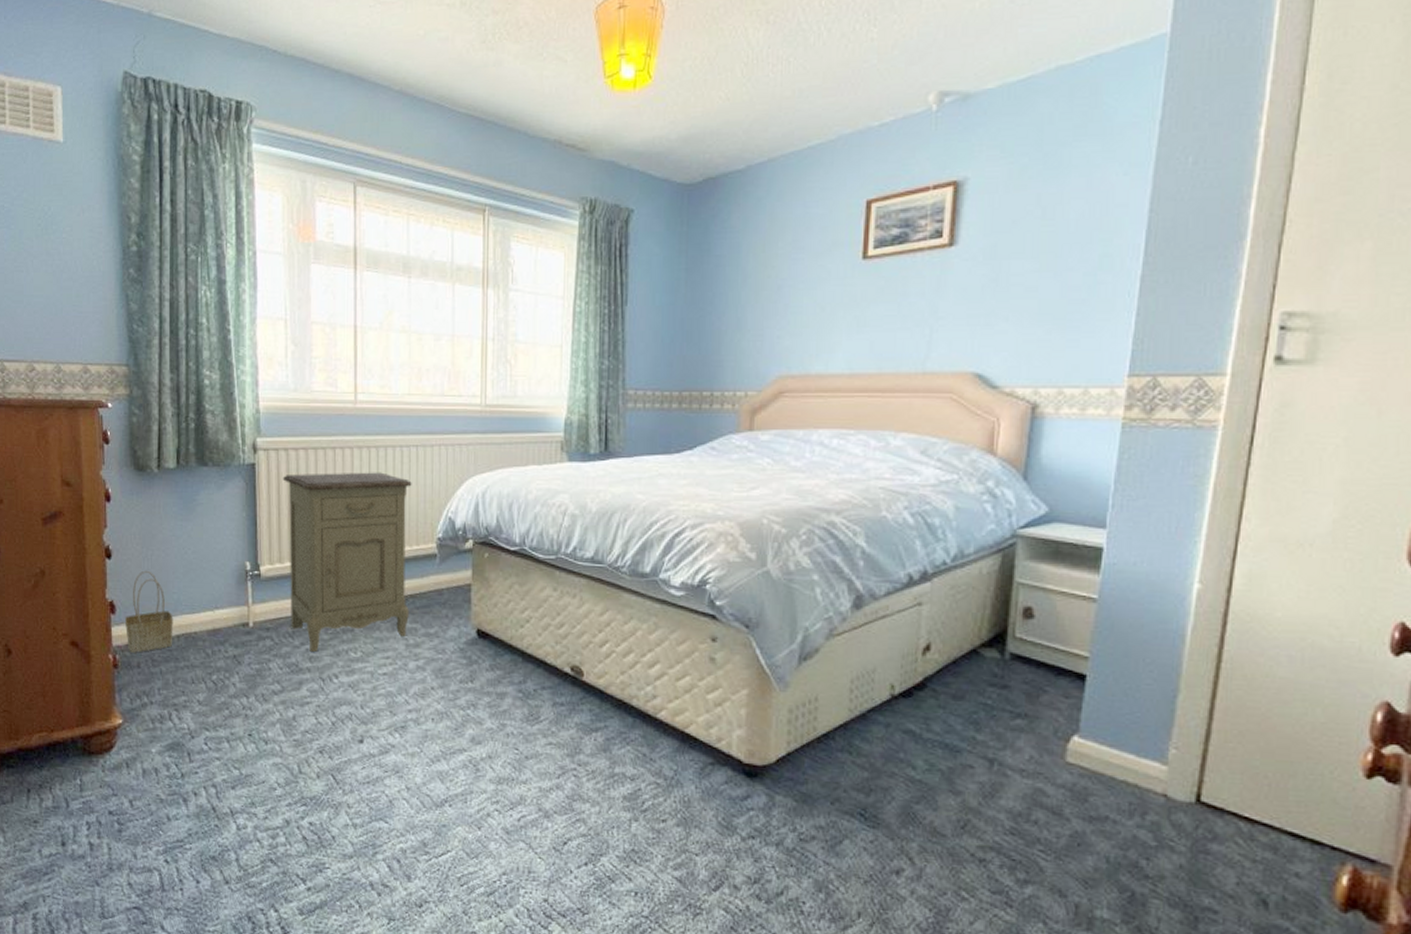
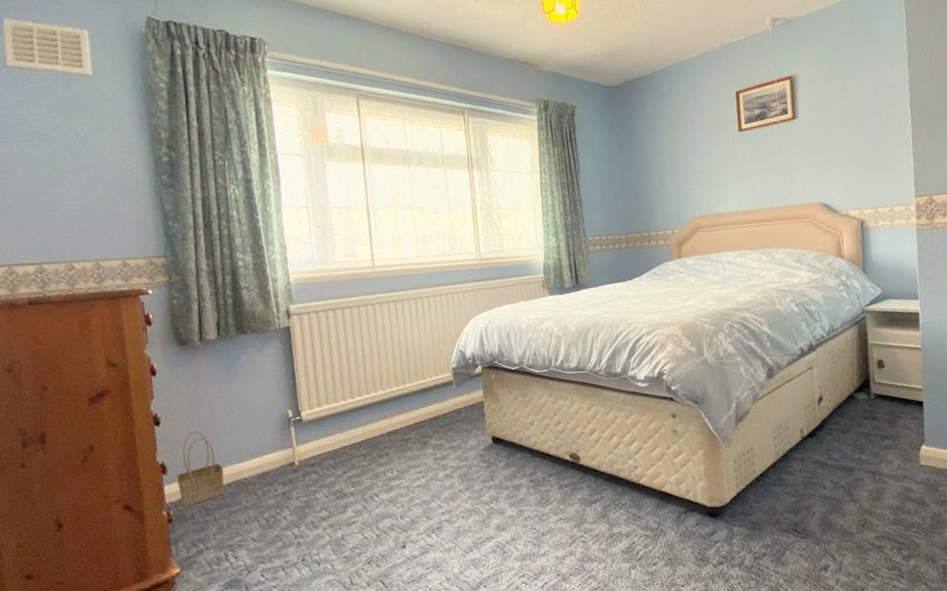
nightstand: present [283,472,412,653] -> none [315,321,435,479]

